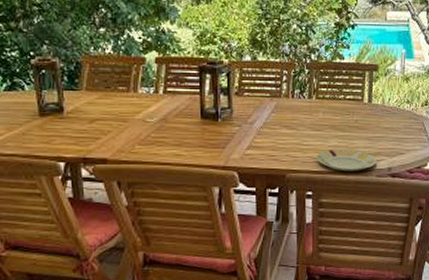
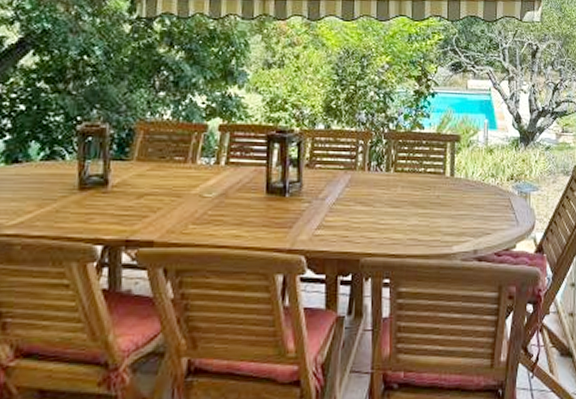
plate: present [316,149,377,172] -> none [394,229,461,255]

